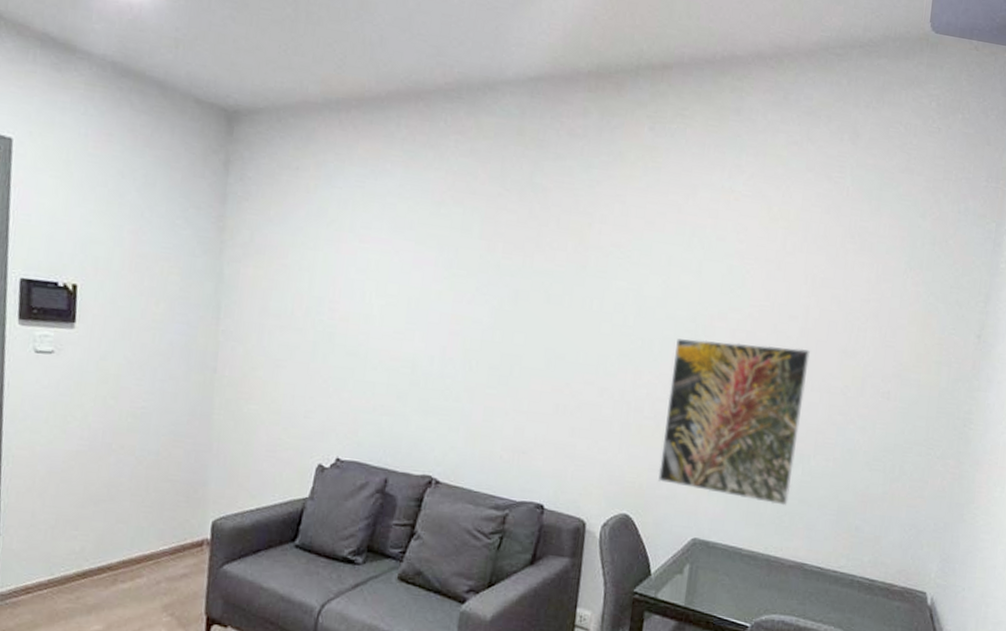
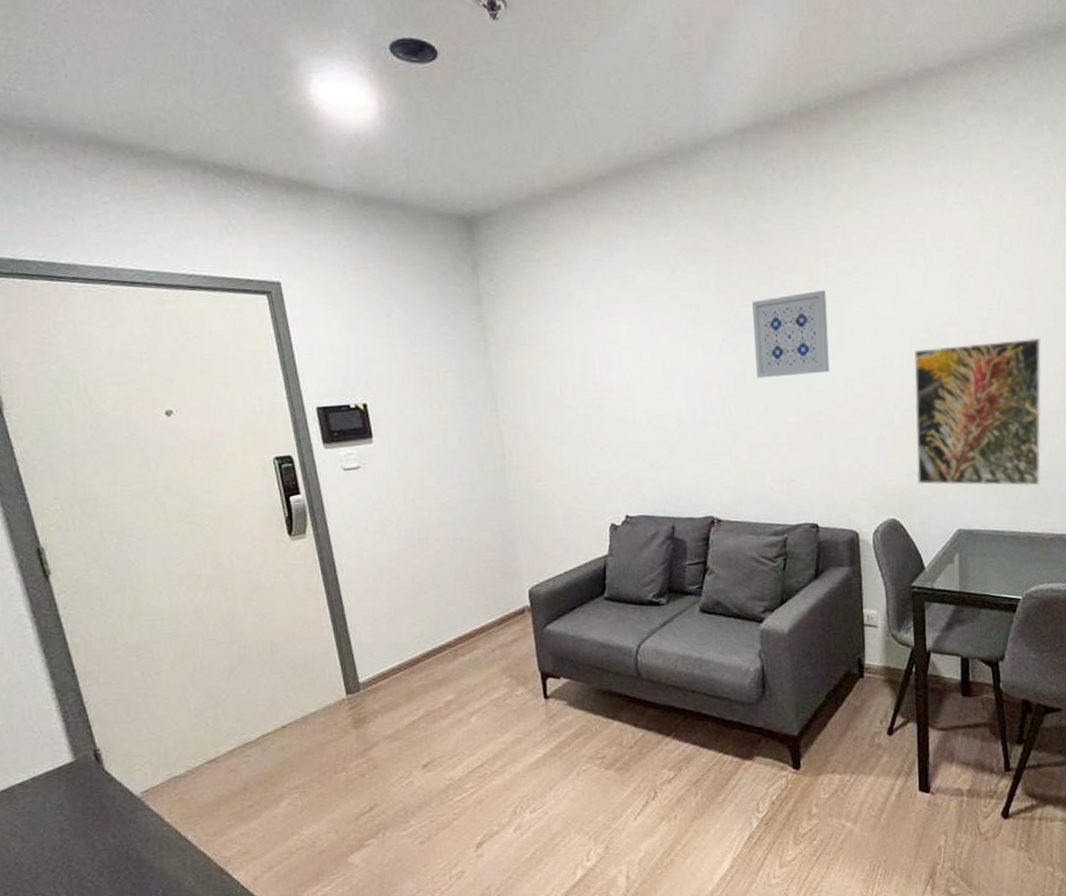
wall art: none [506,254,594,344] -> present [751,289,830,379]

